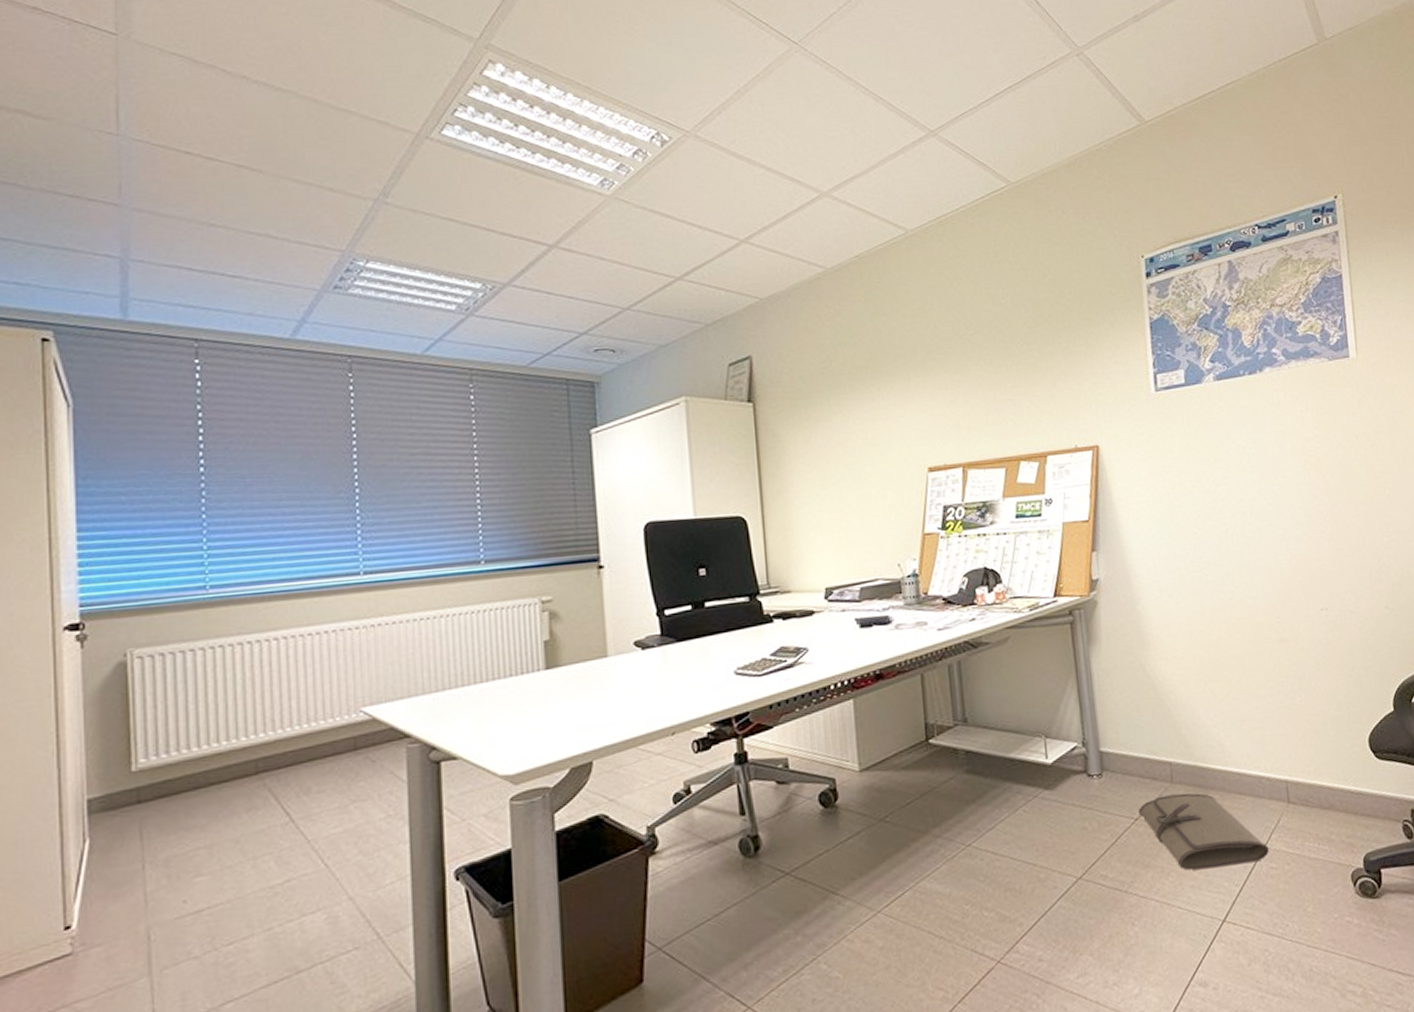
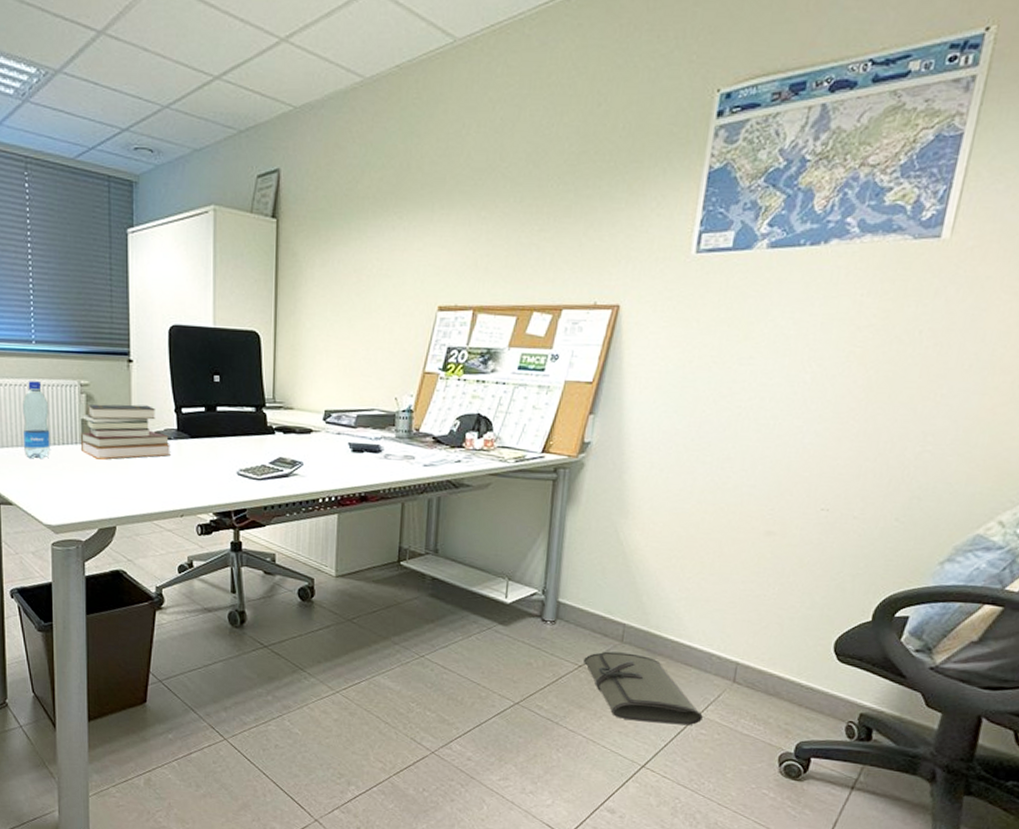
bottle: none [468,605,506,699] -> present [22,381,50,460]
books: none [543,613,654,685] -> present [80,404,170,460]

